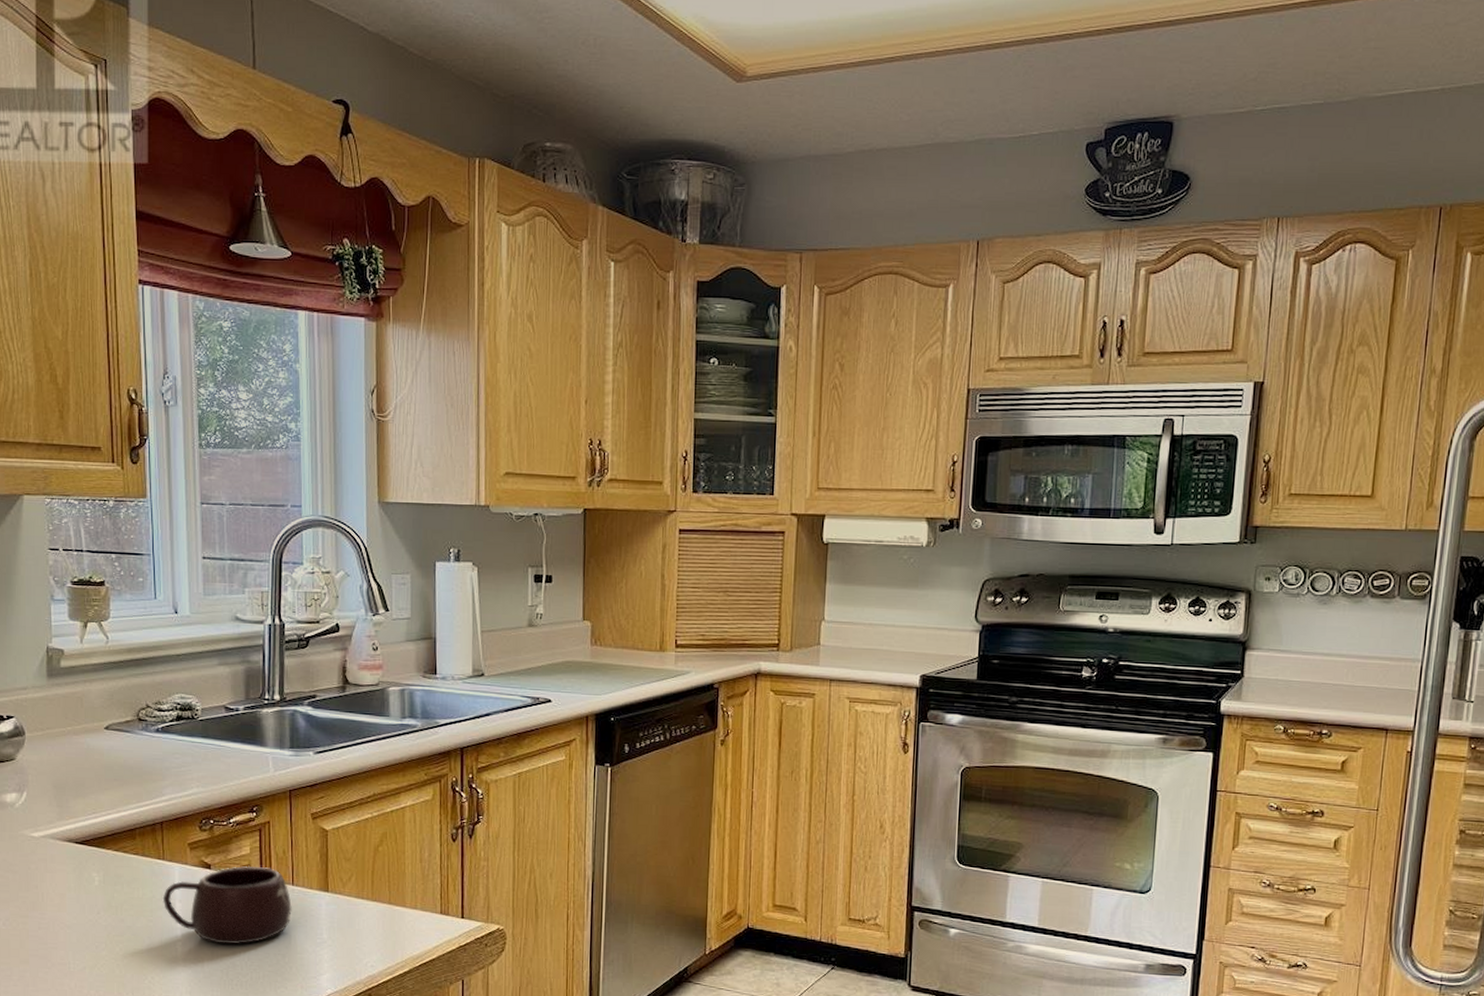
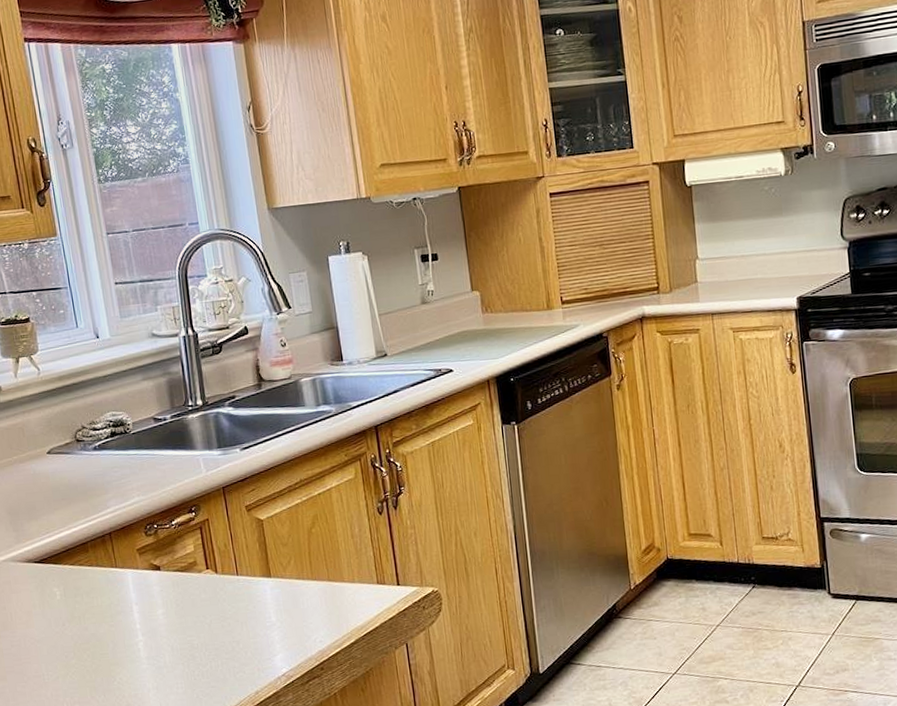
mug: present [162,865,293,945] -> none [120,562,241,639]

